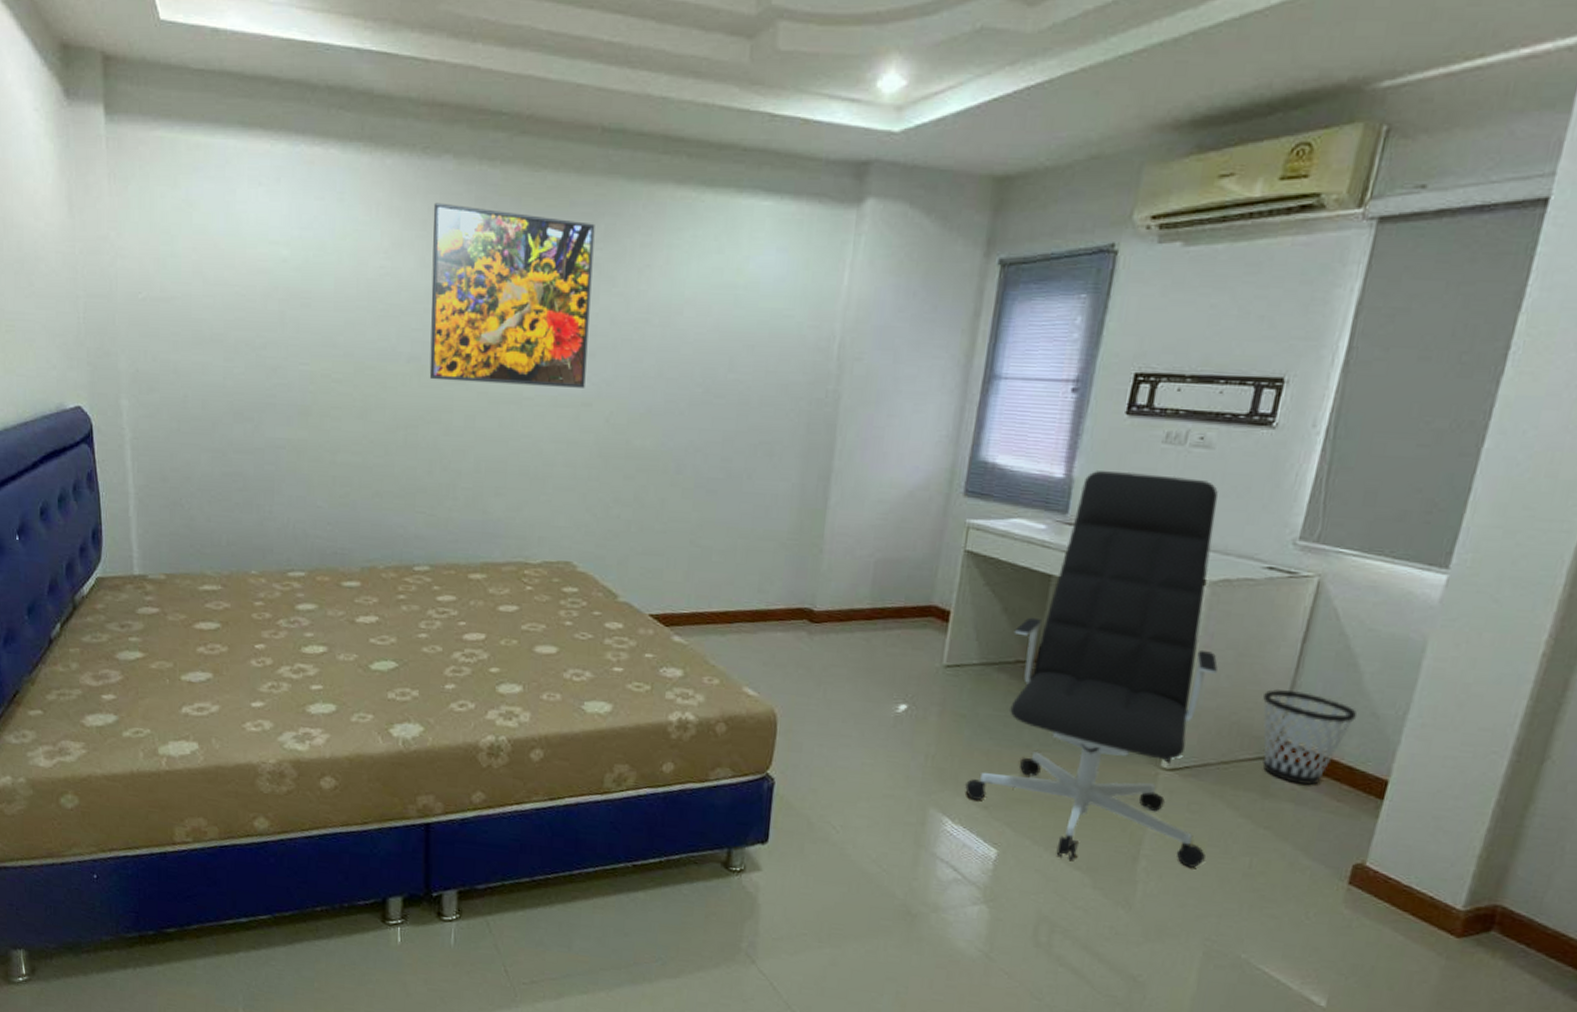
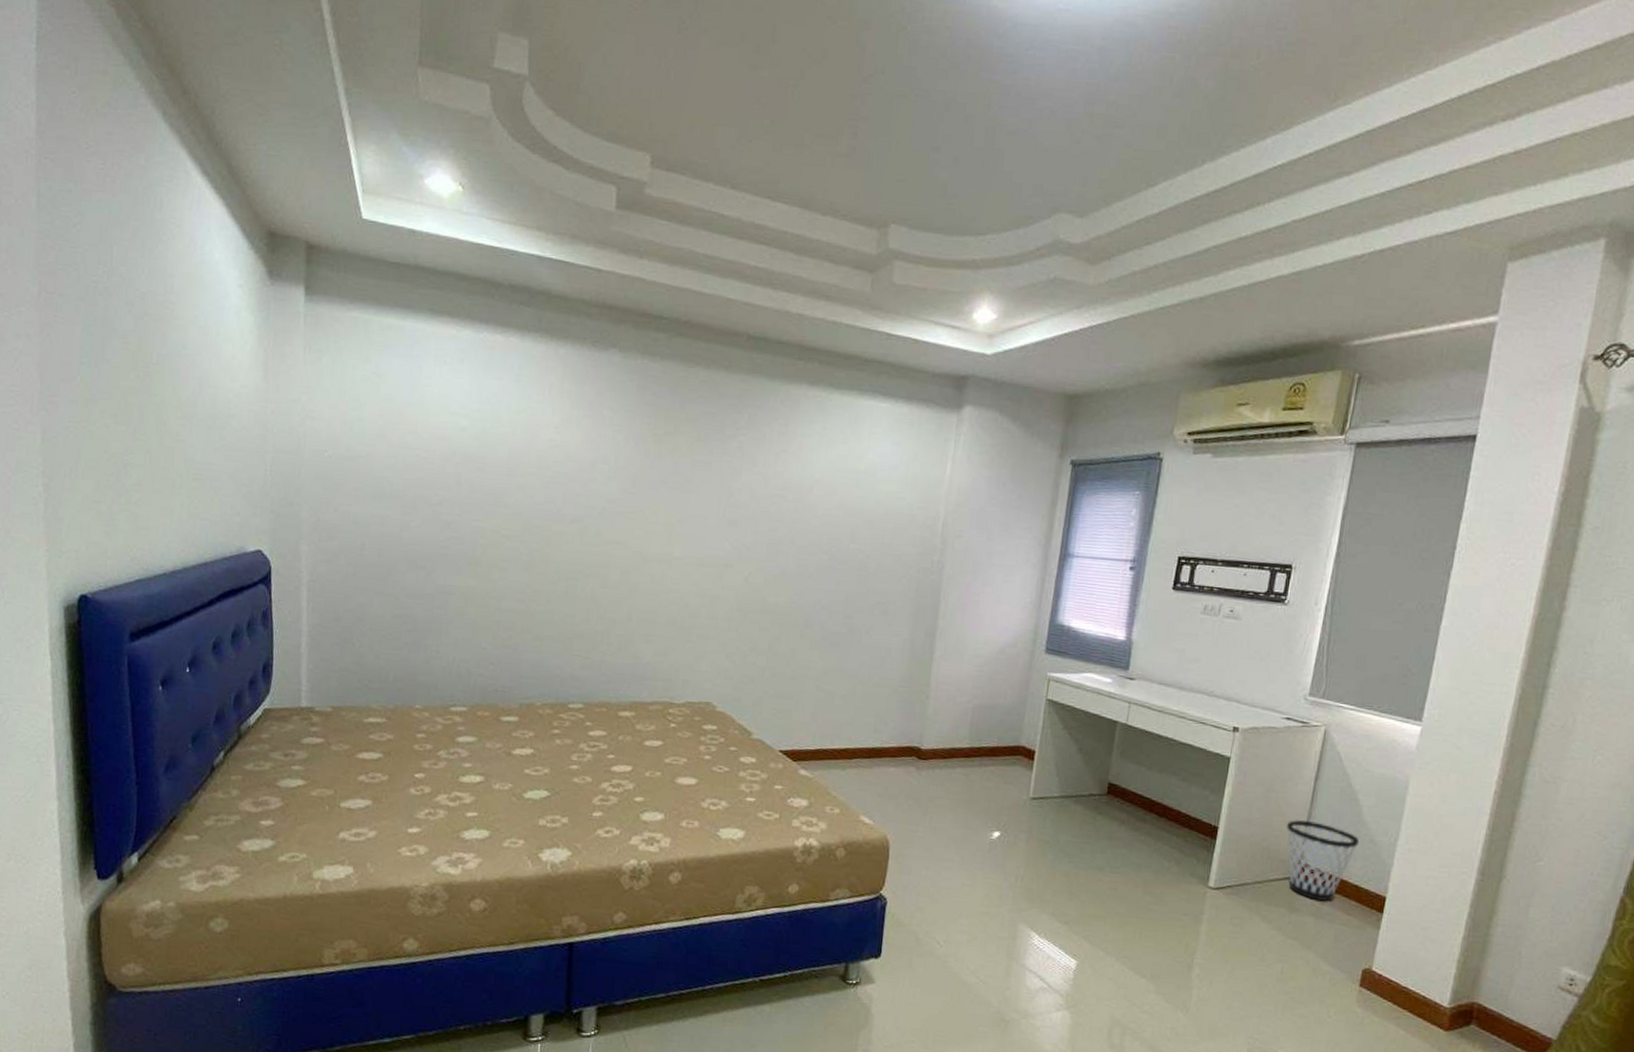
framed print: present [429,202,595,388] -> none [590,388,740,551]
office chair: present [965,471,1218,868] -> none [1049,635,1250,974]

